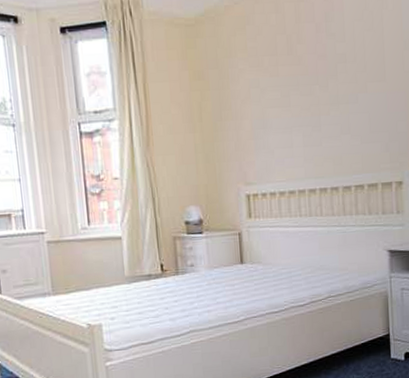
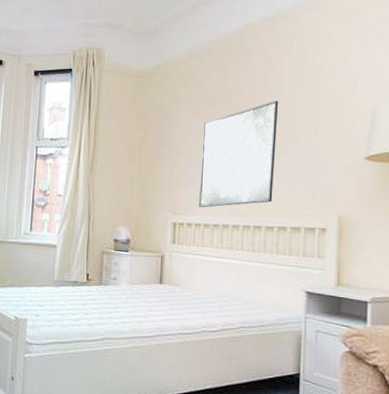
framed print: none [265,43,347,175] -> present [198,100,279,208]

